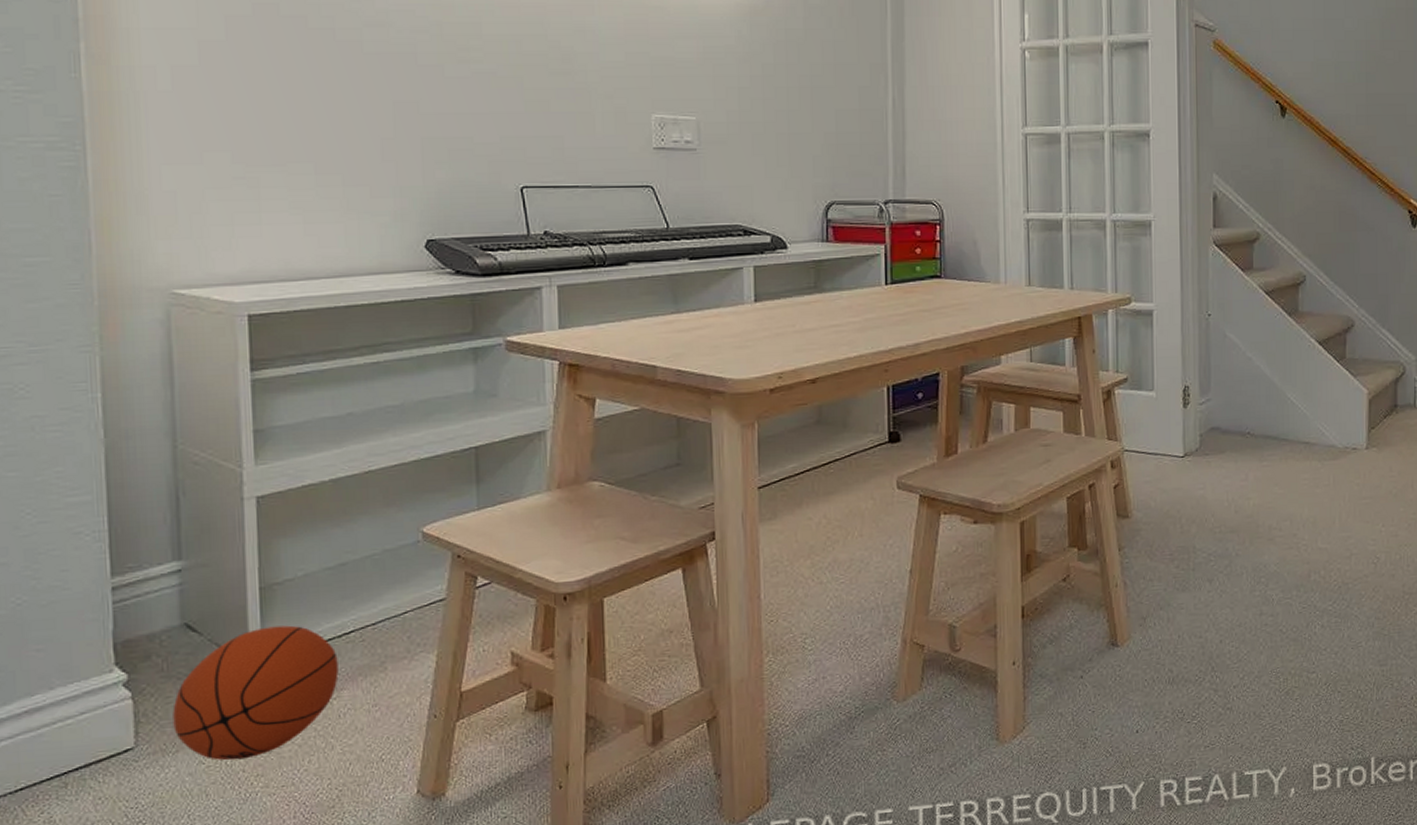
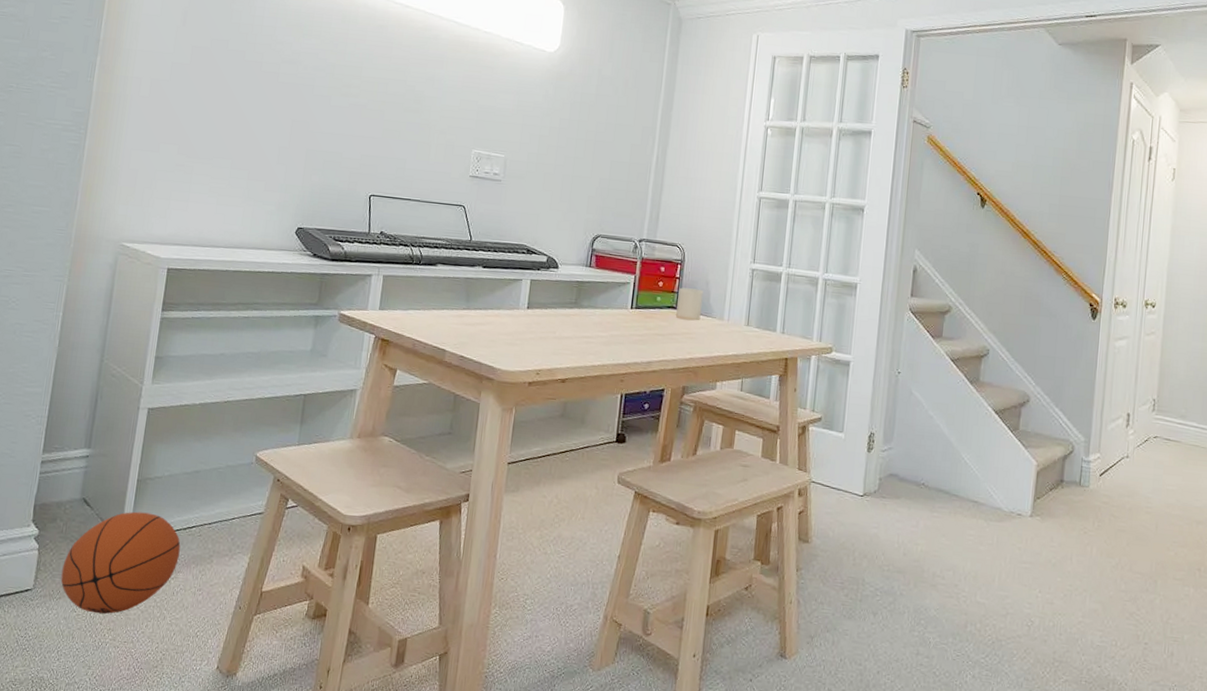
mug: none [941,251,972,290] -> present [676,287,704,321]

